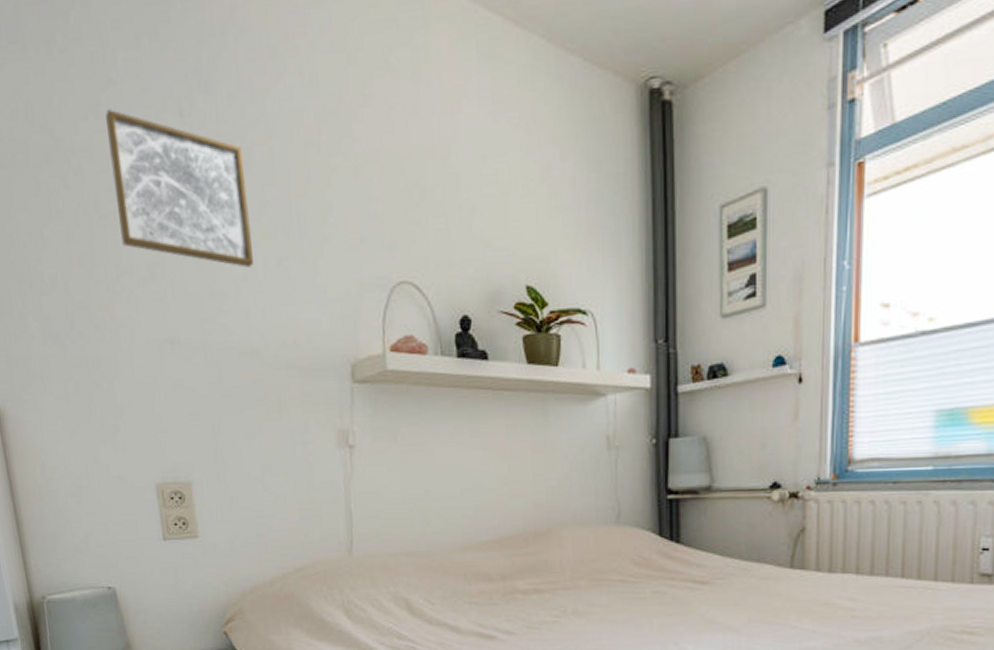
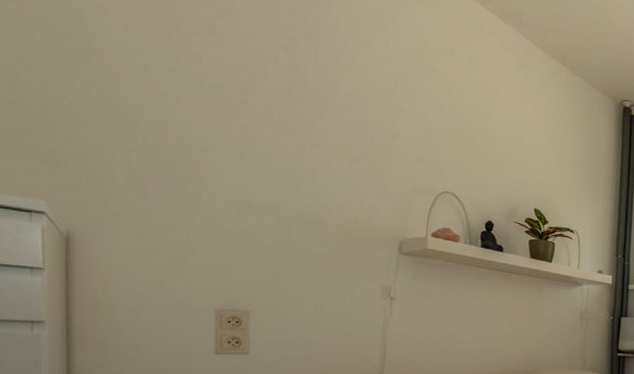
wall art: present [105,110,254,268] -> none [217,32,333,162]

